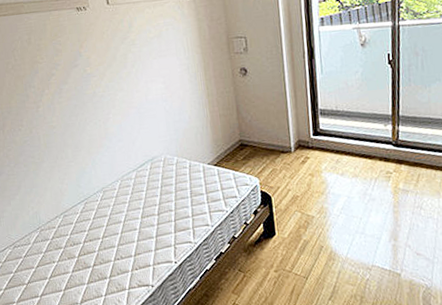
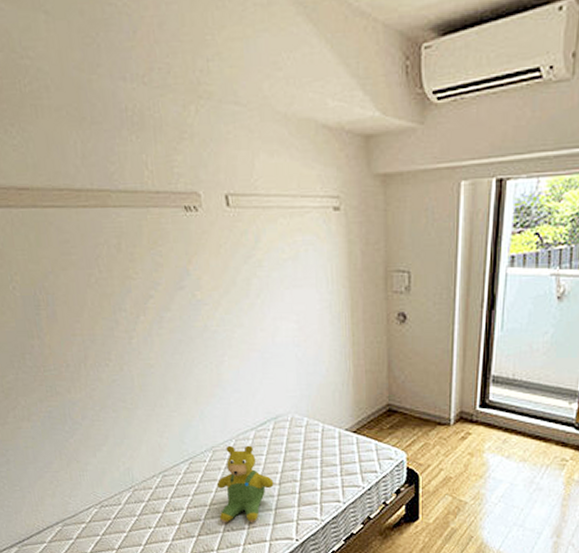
teddy bear: none [107,184,154,253] -> present [216,445,274,523]

